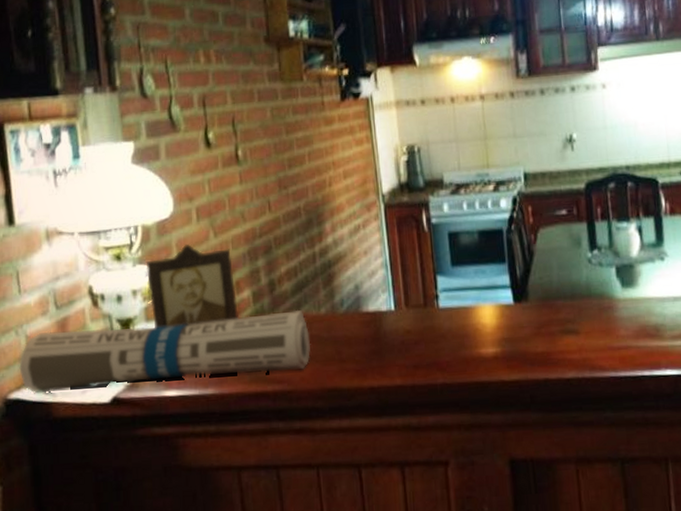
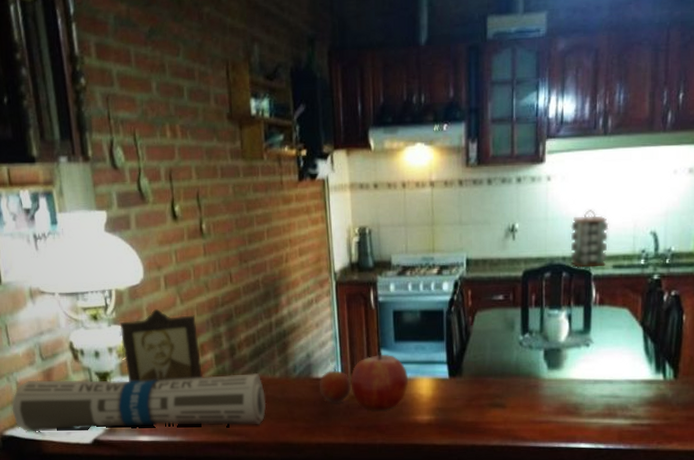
fruit: none [369,298,406,339] -> present [318,367,351,403]
fruit: none [405,278,469,346] -> present [351,351,408,411]
spice rack: none [631,115,673,176] -> present [570,210,609,268]

